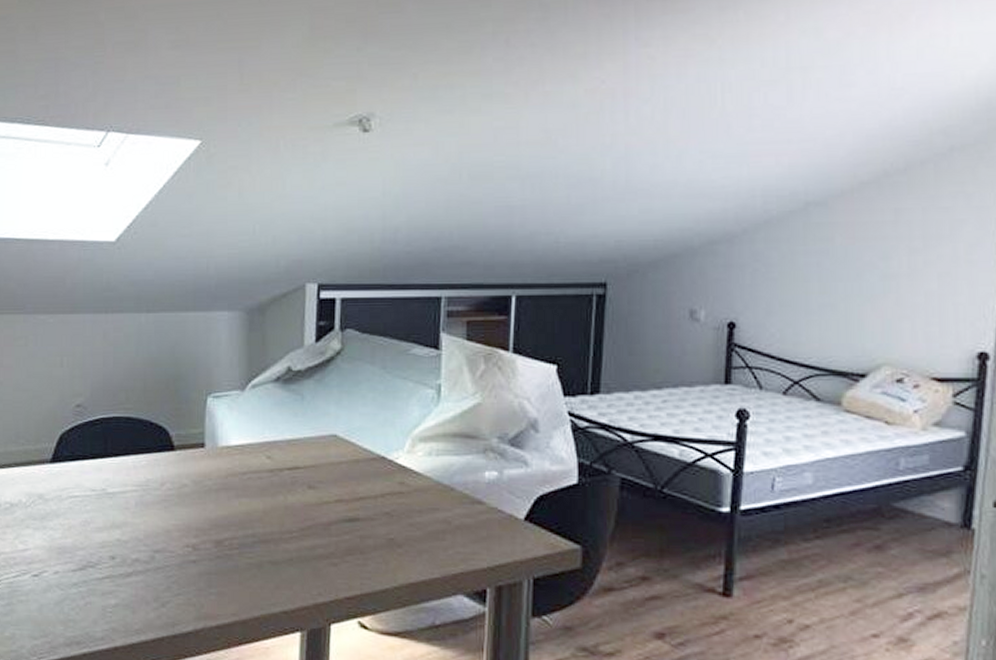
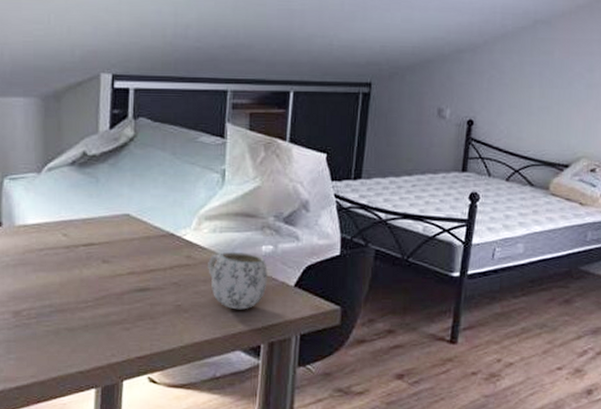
mug: none [423,478,492,546] -> present [208,251,267,310]

